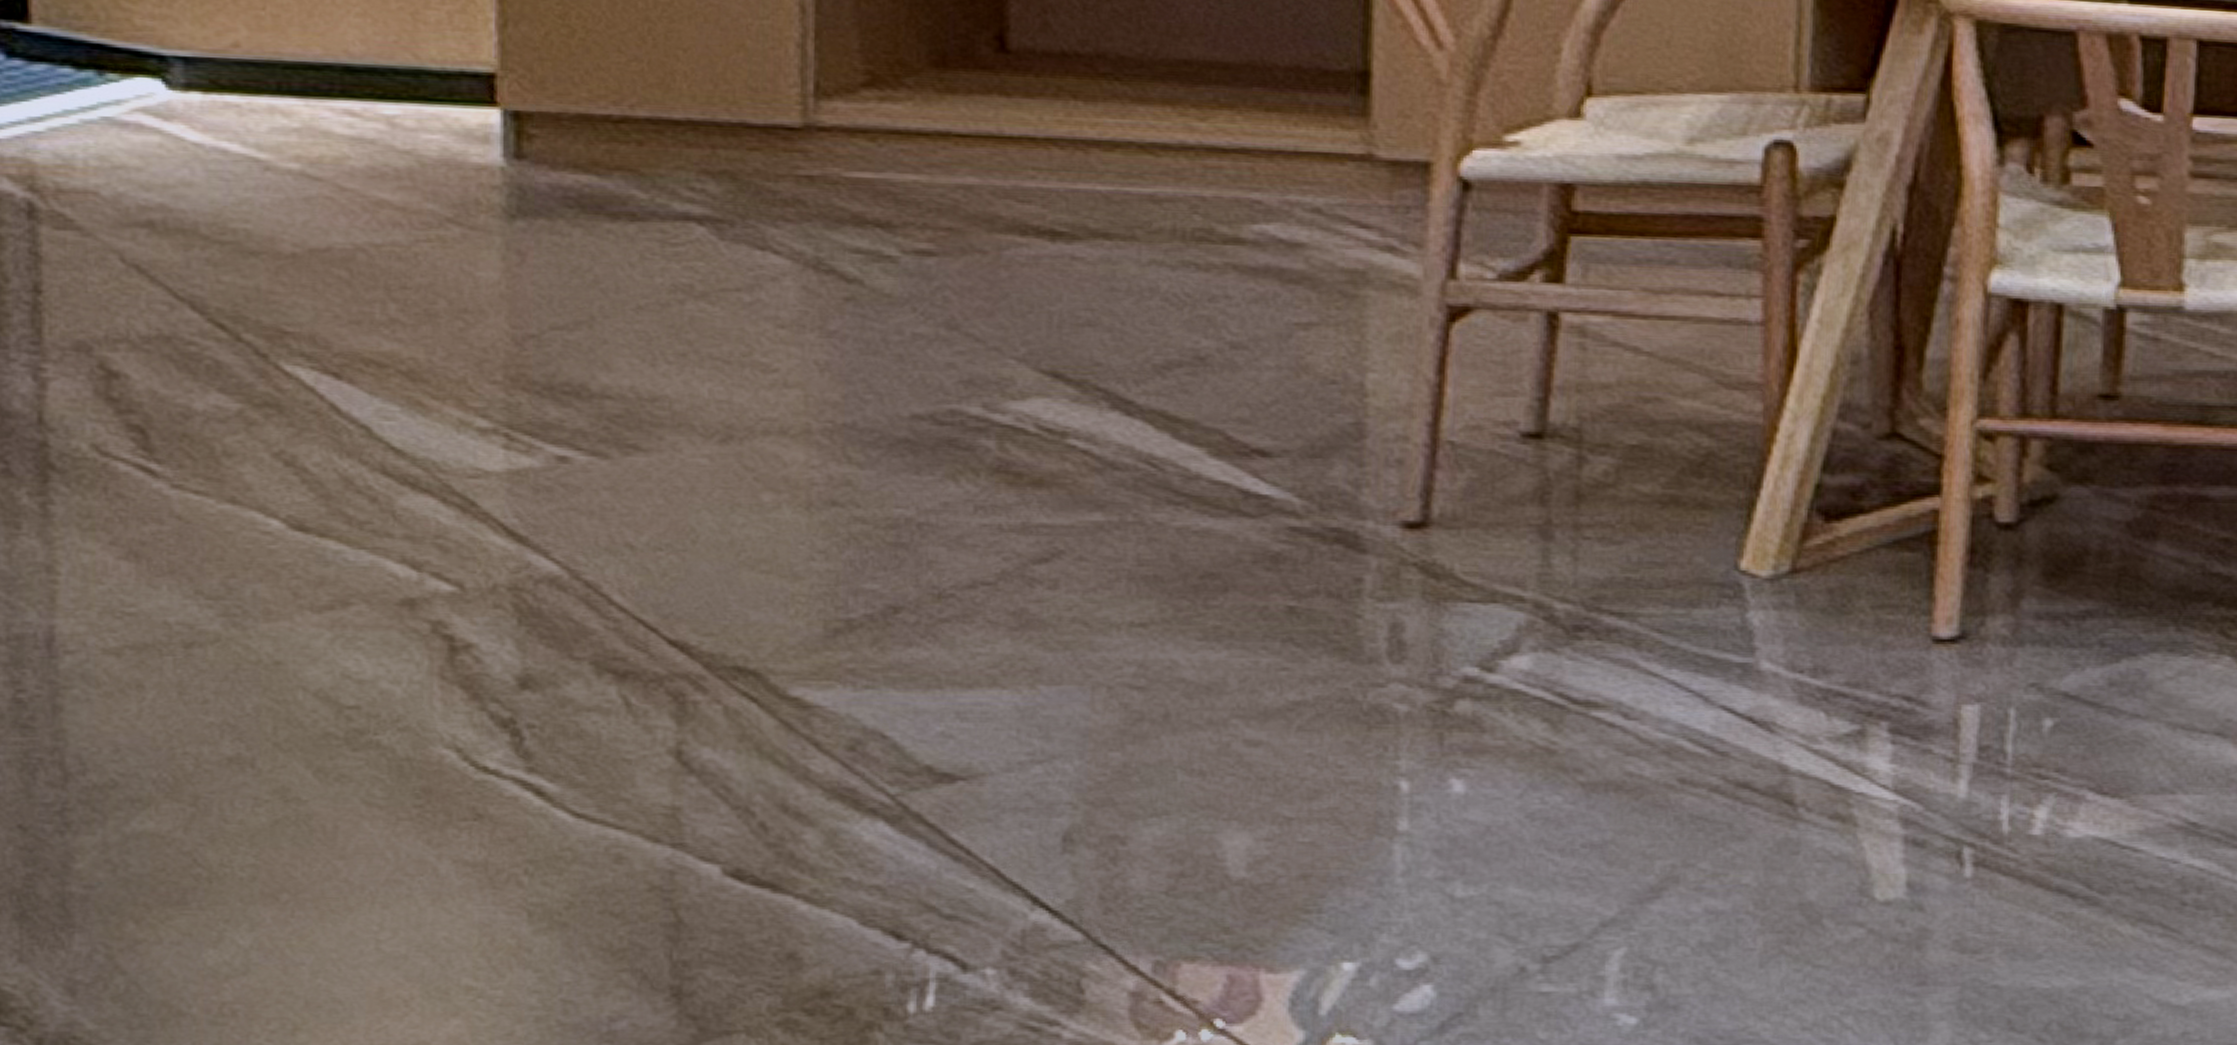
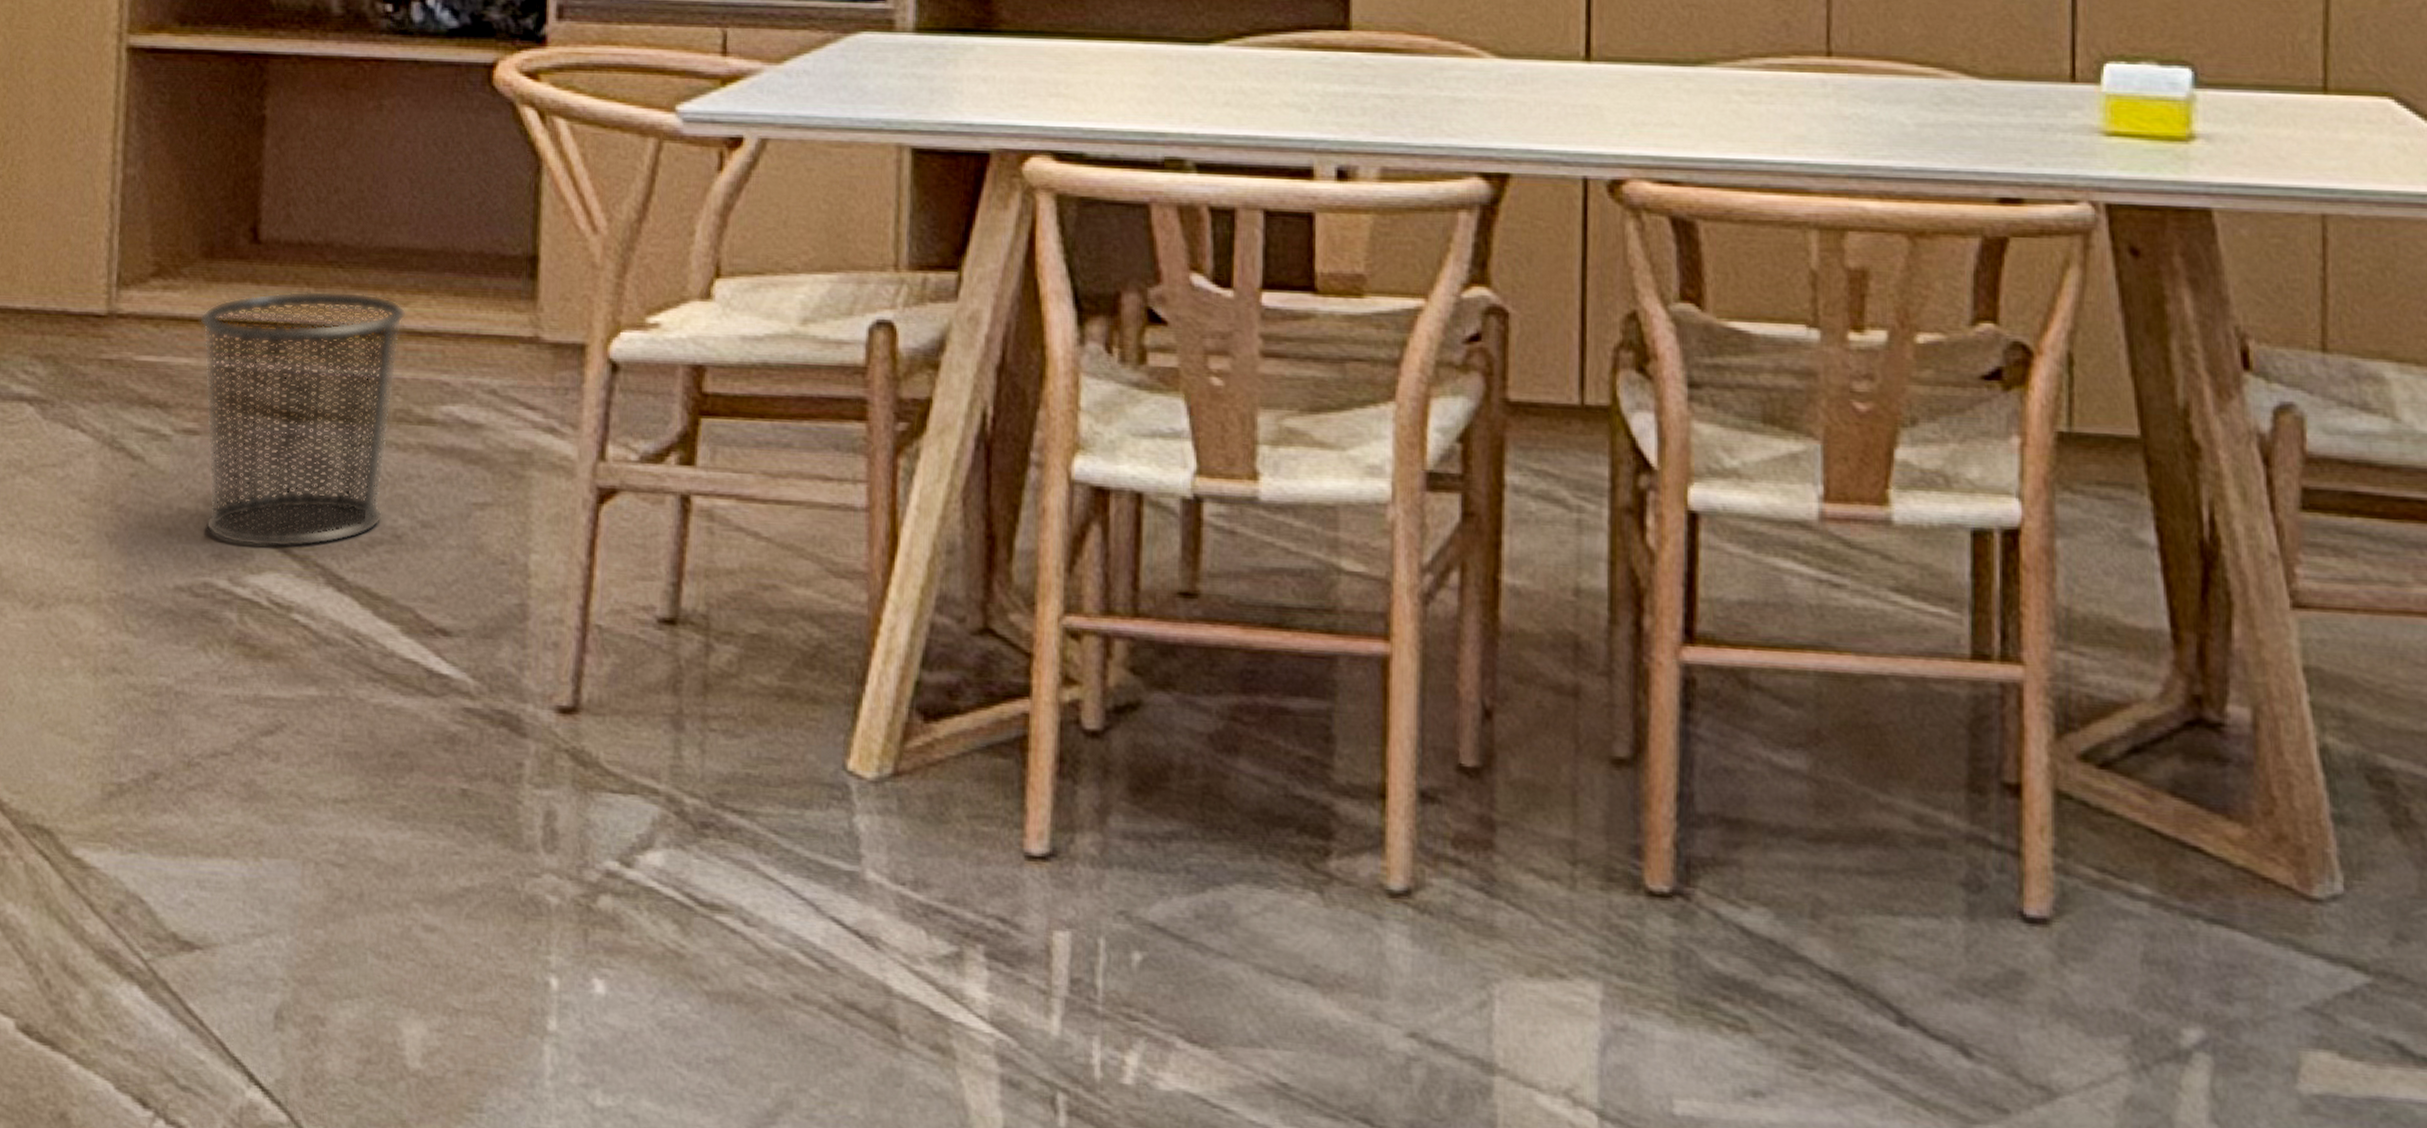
waste bin: none [931,104,1204,373] -> present [200,290,406,548]

